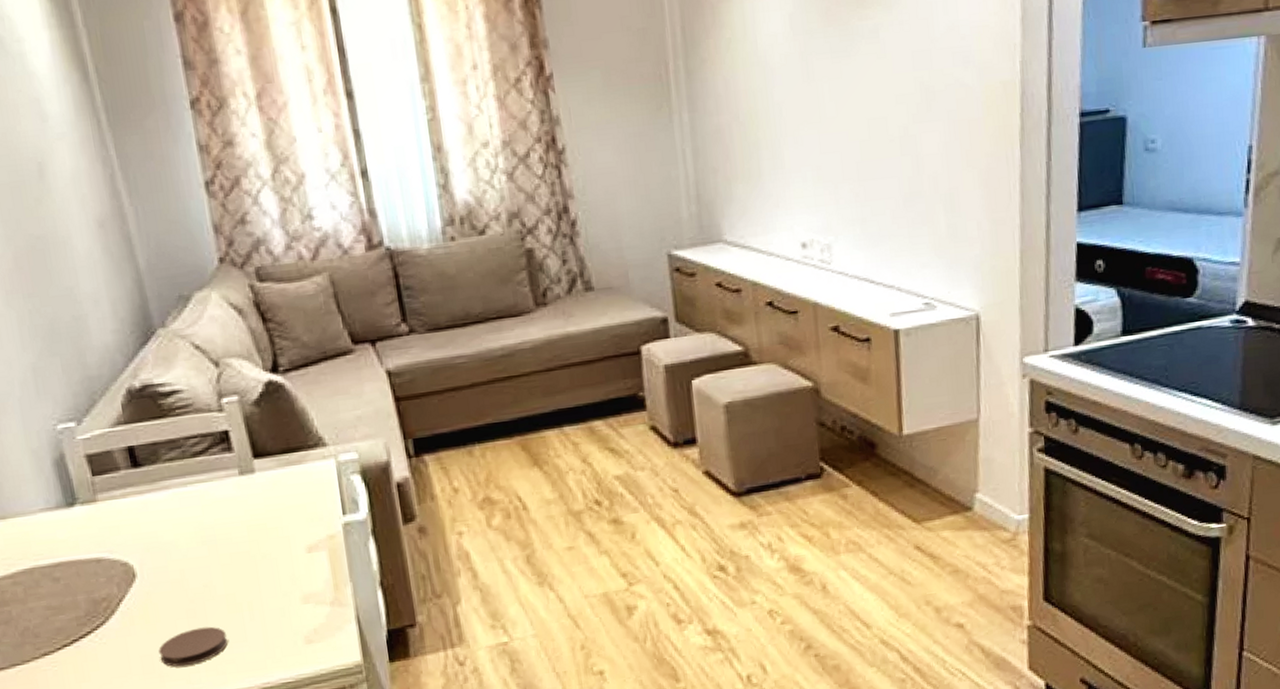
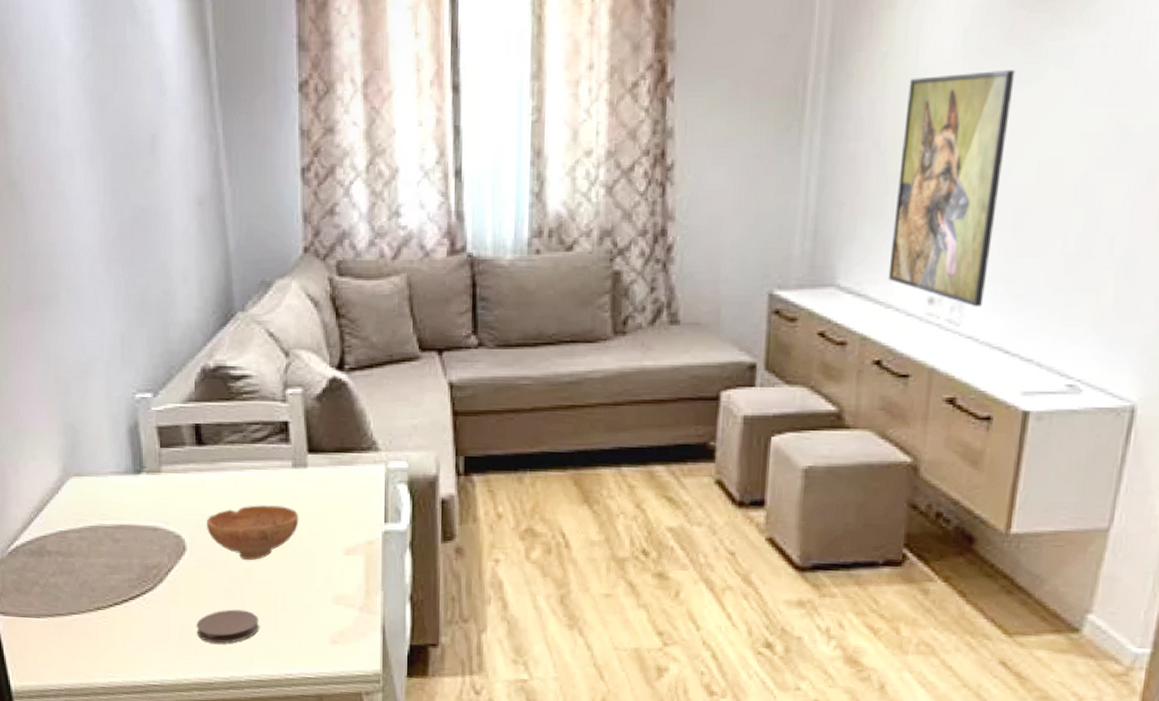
bowl: none [155,514,255,576] -> present [207,504,299,561]
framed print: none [753,47,846,247] -> present [888,70,1015,308]

